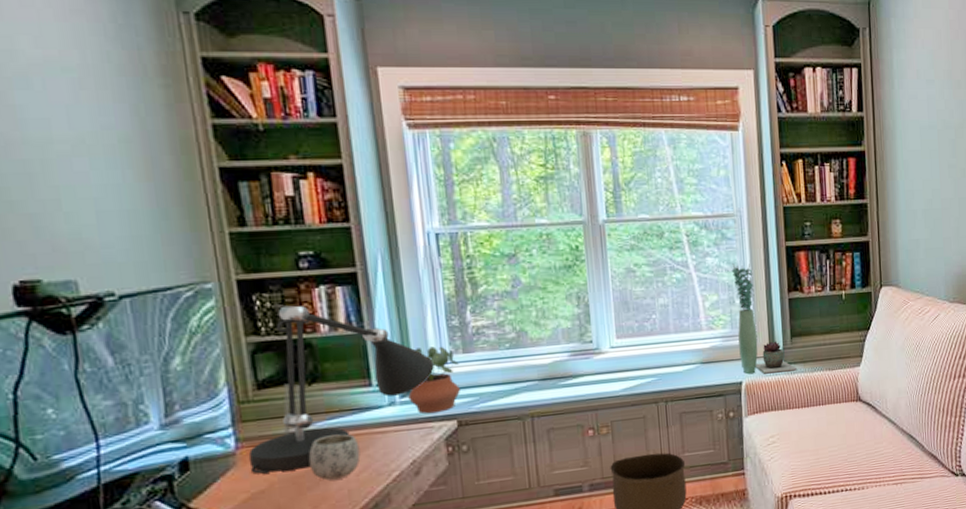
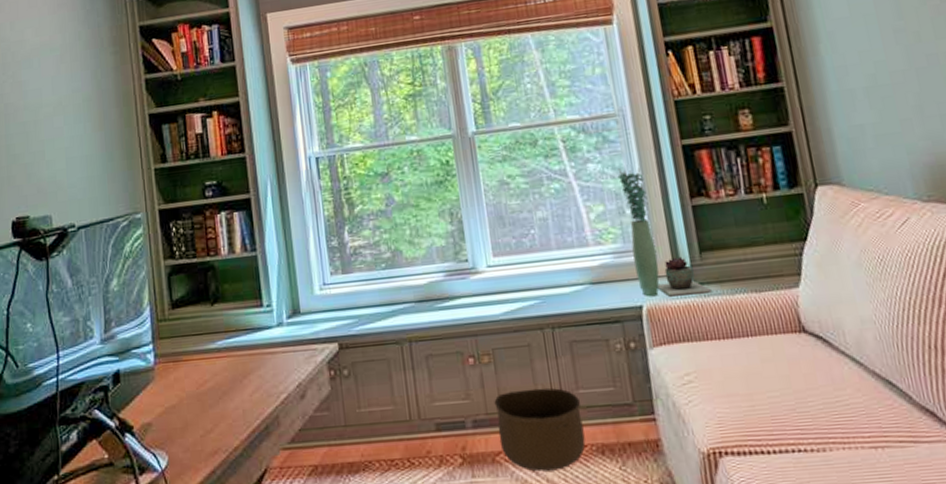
desk lamp: present [249,305,434,475] -> none [165,230,316,390]
mug: present [308,434,361,481] -> none [210,353,253,399]
potted plant: present [408,346,460,415] -> none [294,267,340,336]

